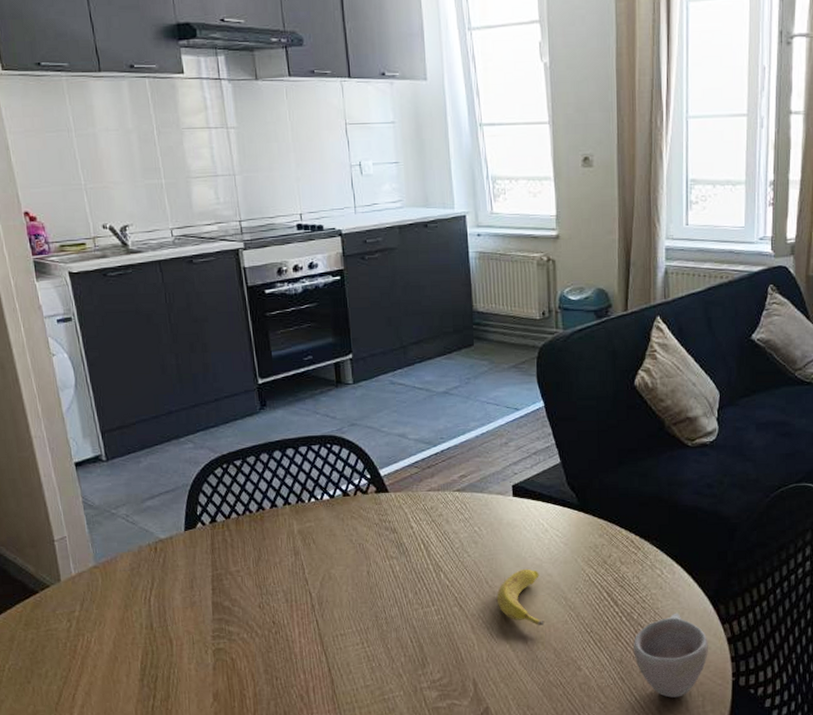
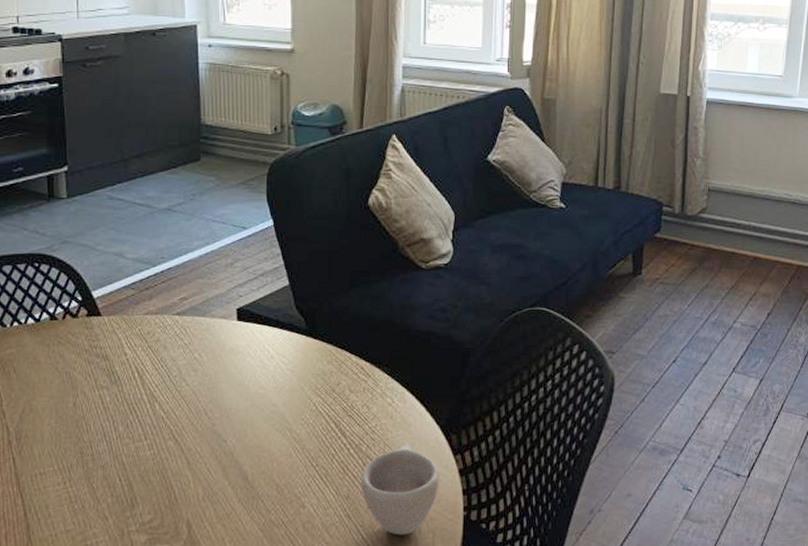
banana: present [496,568,545,625] -> none [216,398,267,460]

